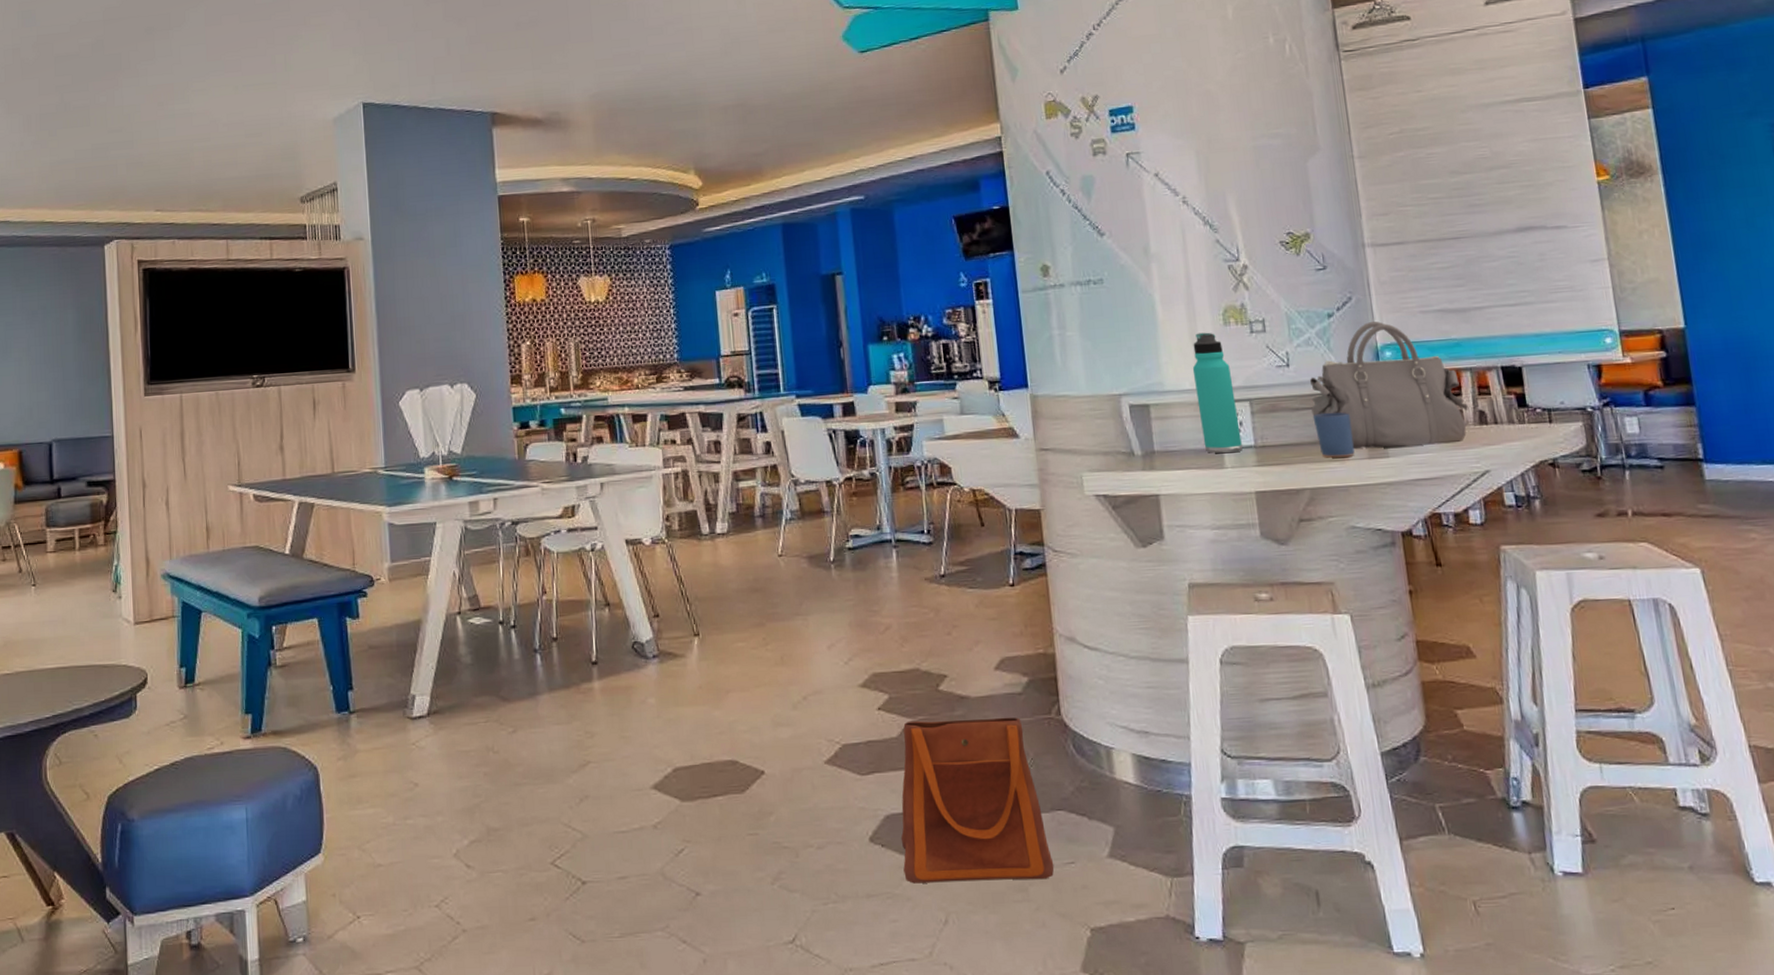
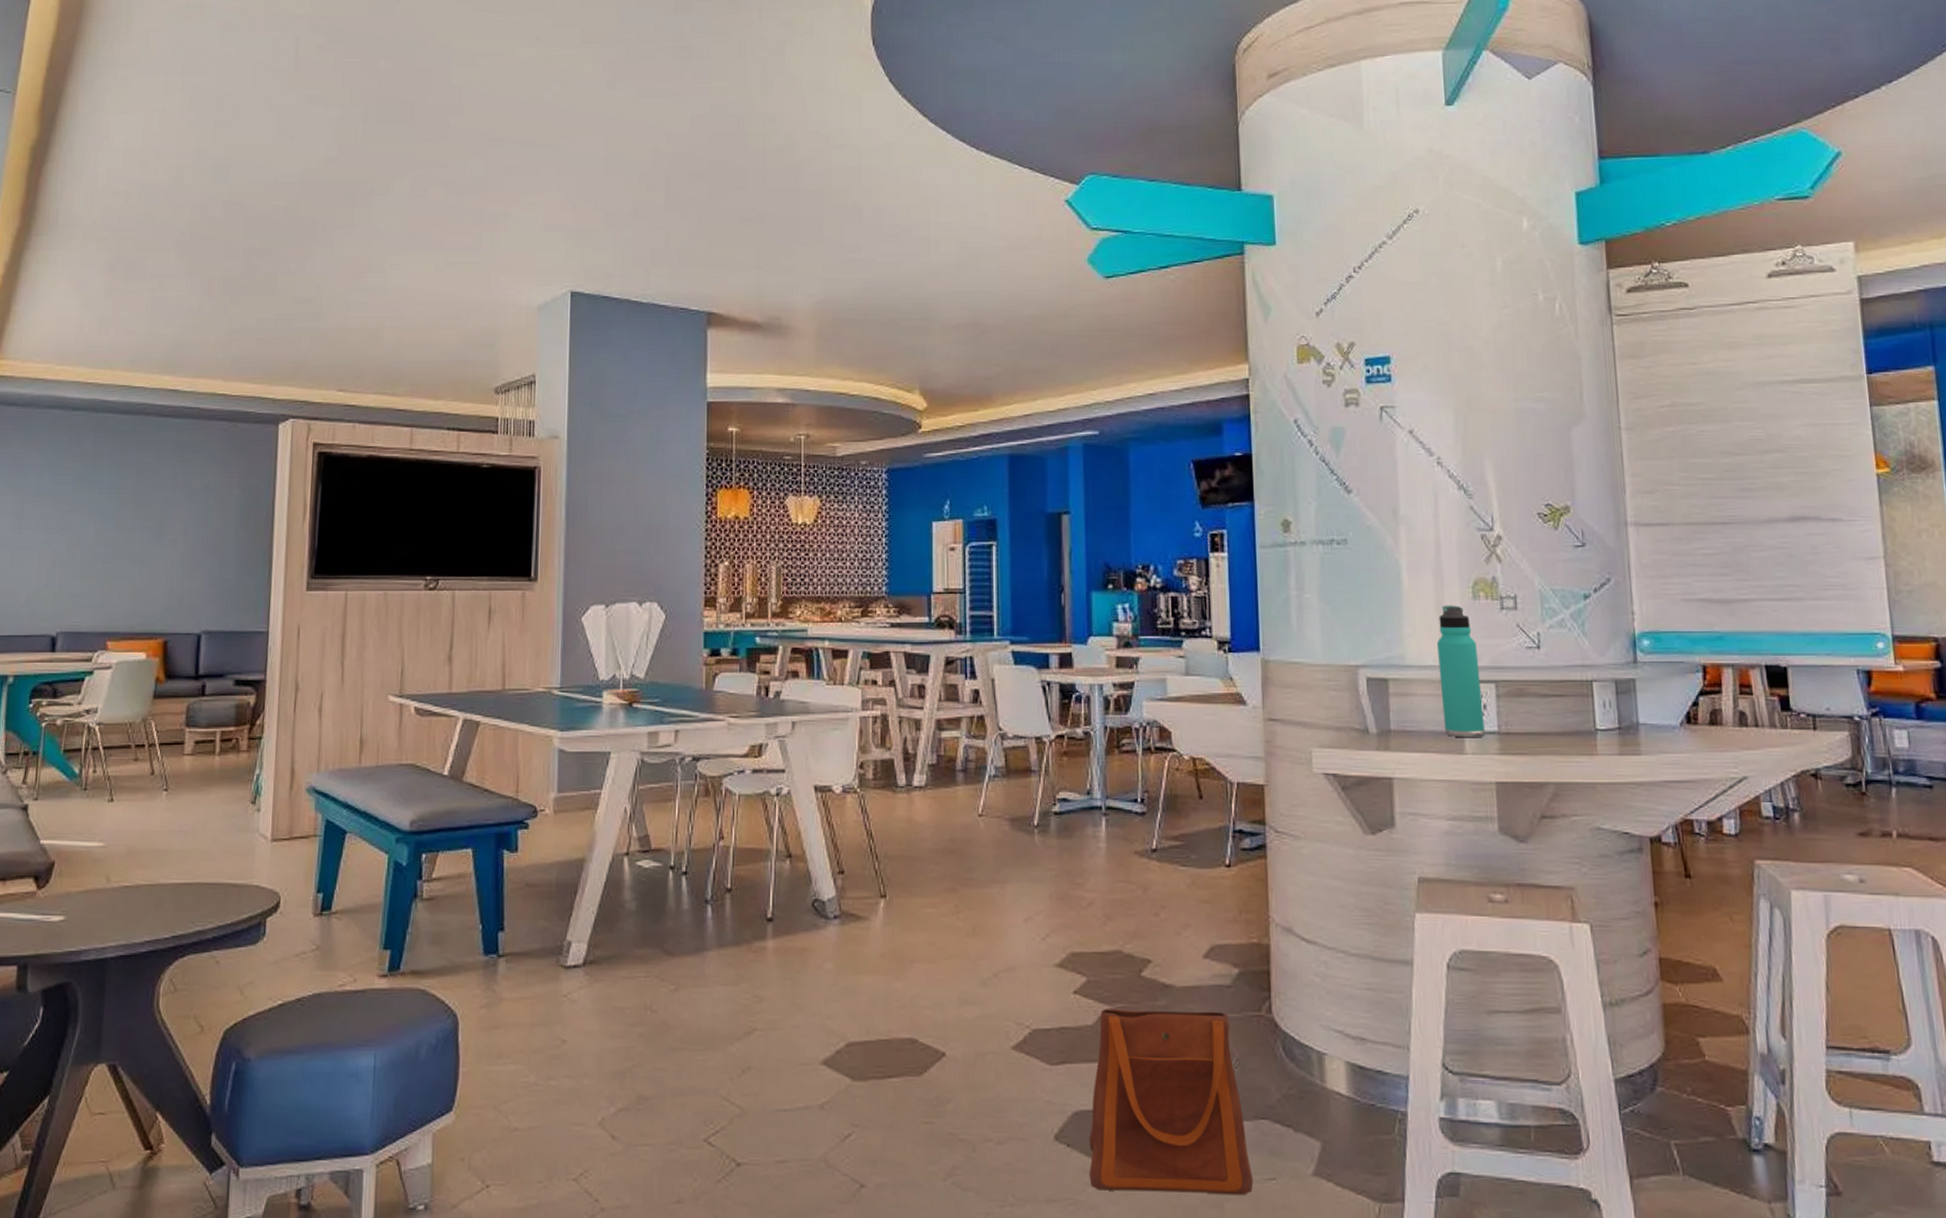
shoulder bag: present [1310,321,1468,449] -> none [1561,606,1728,744]
mug: present [1312,411,1355,458] -> none [1562,701,1605,751]

